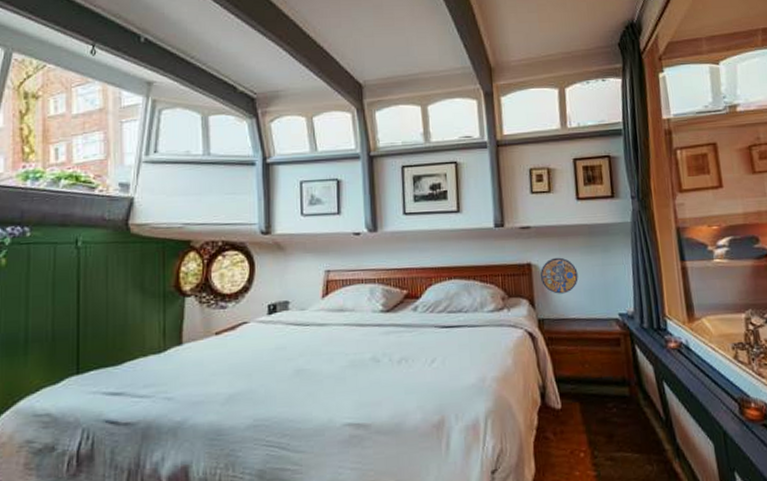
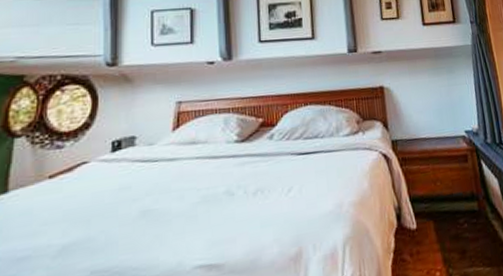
manhole cover: present [540,257,578,294] -> none [392,79,427,115]

